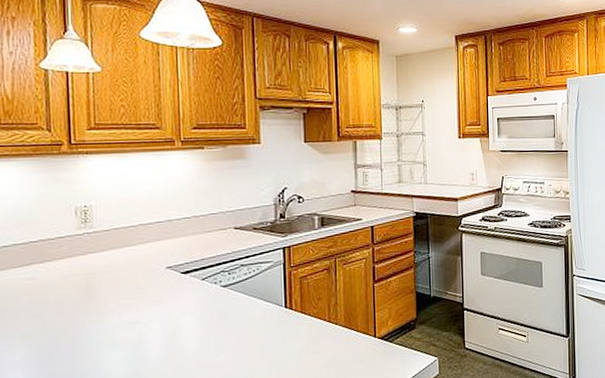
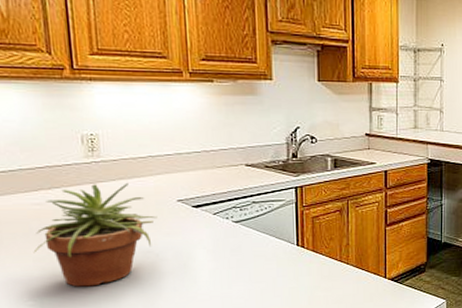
potted plant: none [21,252,147,363] -> present [33,182,158,287]

